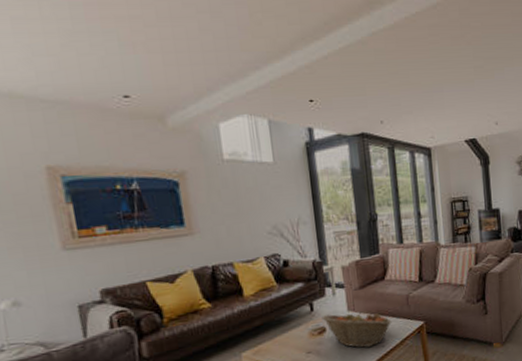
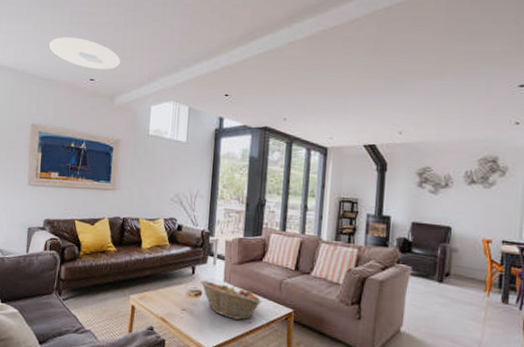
ceiling light: none [45,39,164,83] -> present [49,37,121,70]

